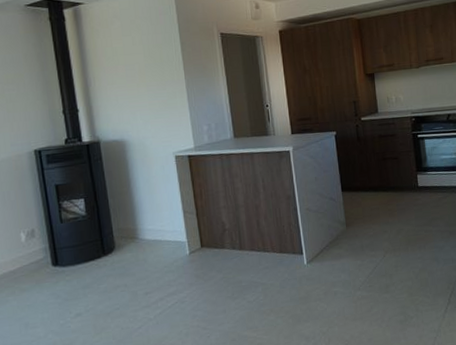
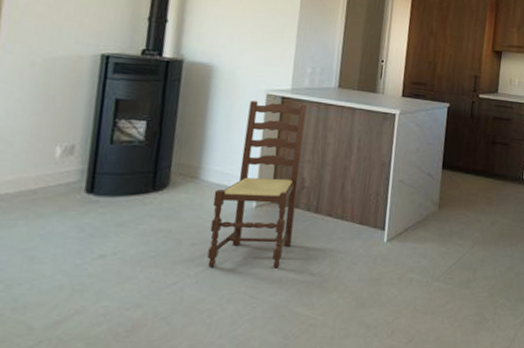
dining chair: none [153,158,227,310] -> present [207,101,308,269]

